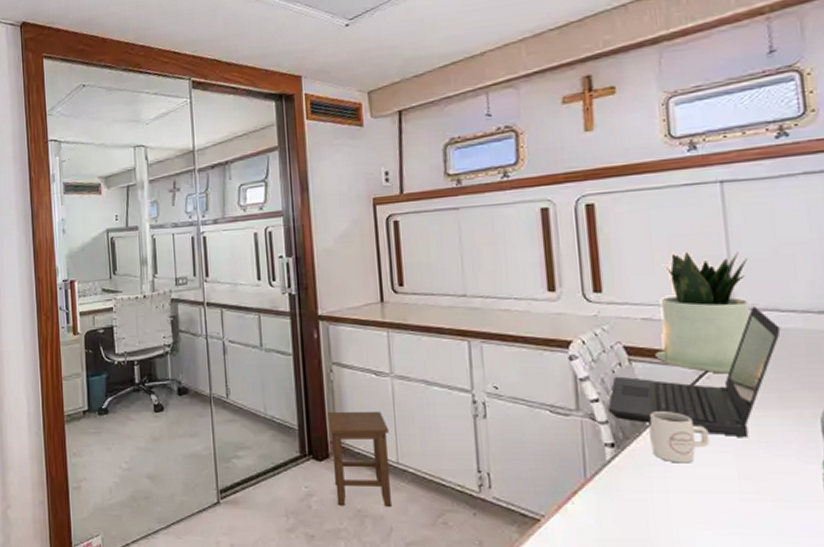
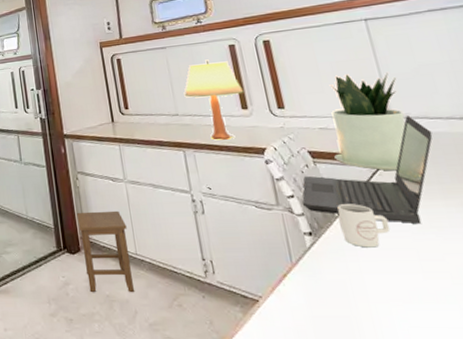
table lamp: none [476,228,553,329] -> present [184,61,244,140]

